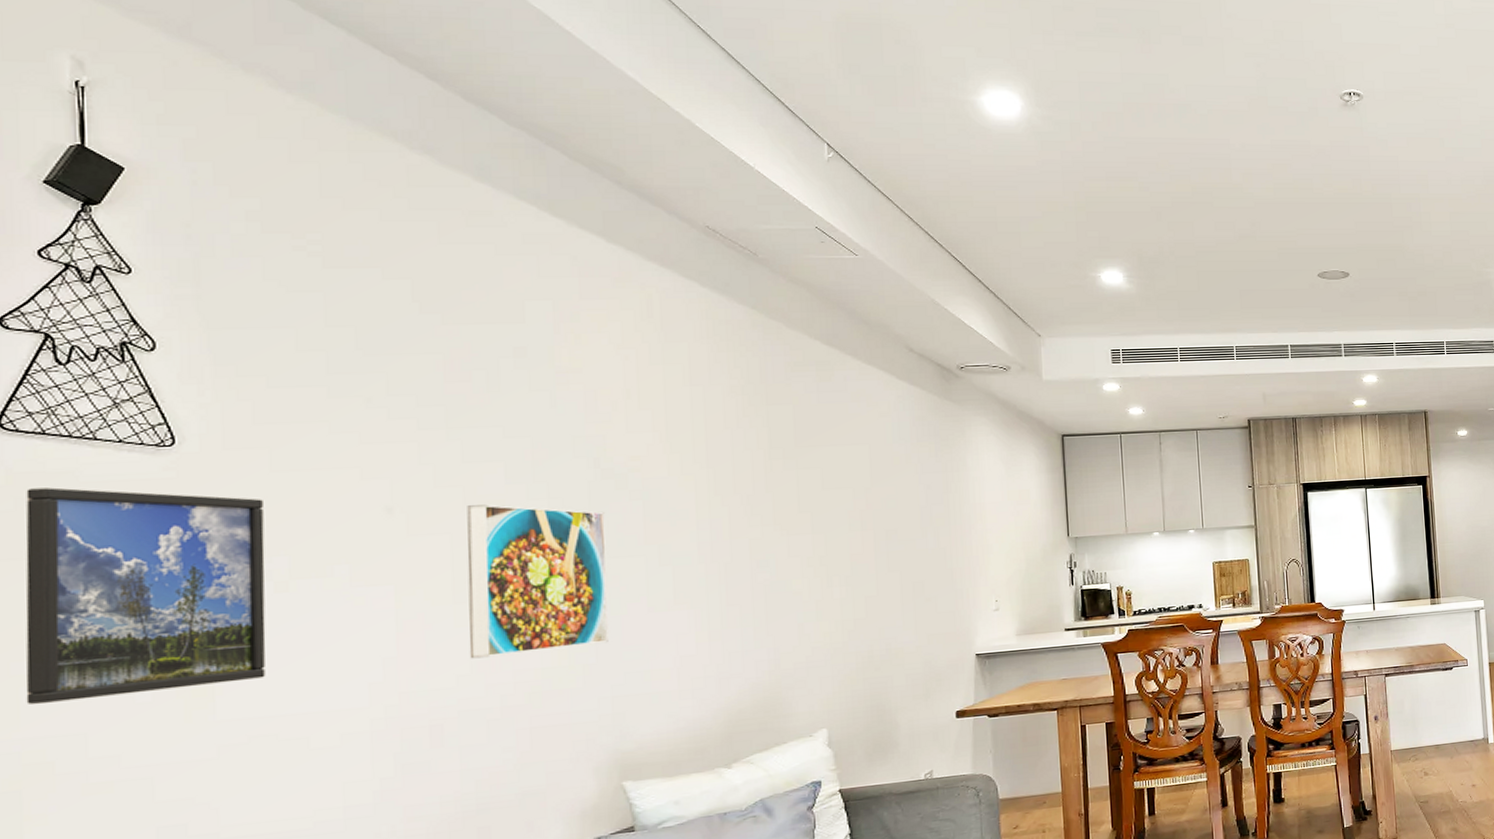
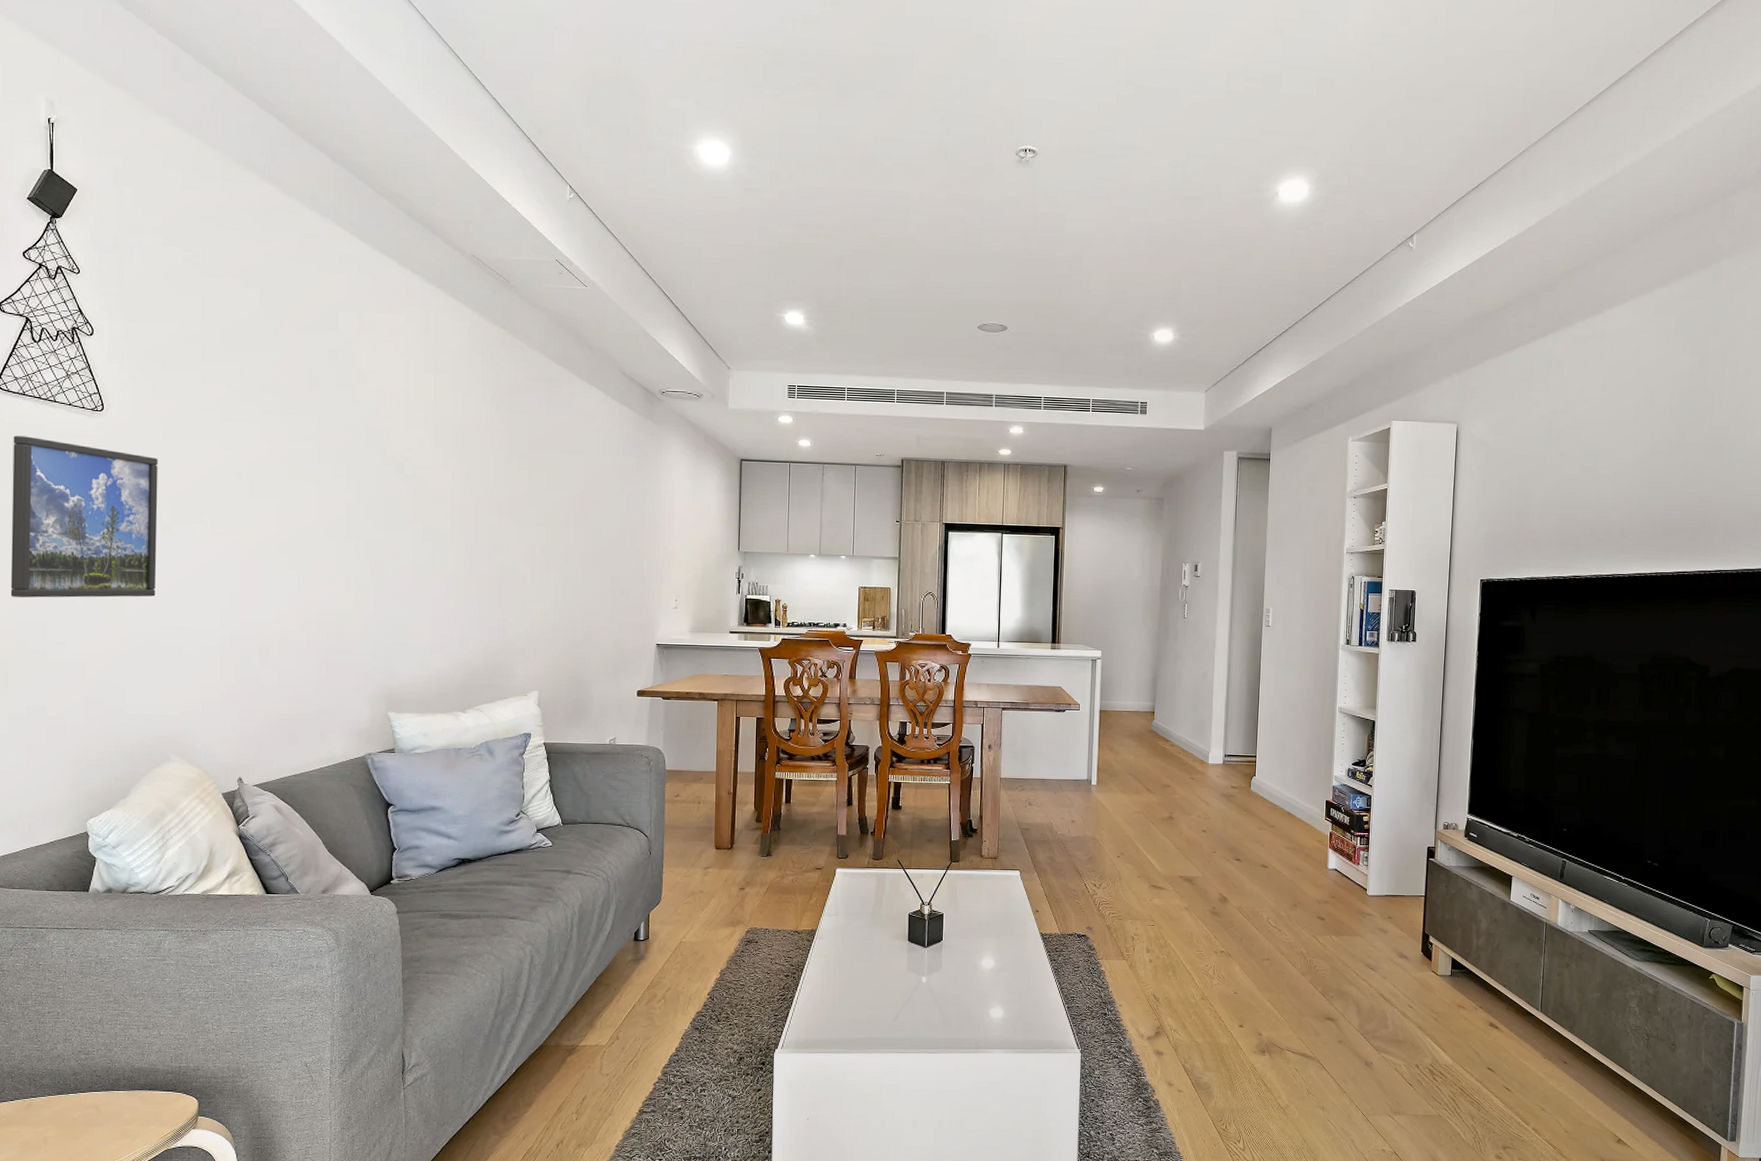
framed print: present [467,504,608,659] -> none [288,477,386,601]

